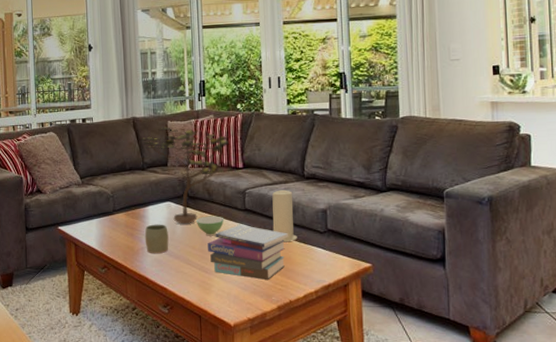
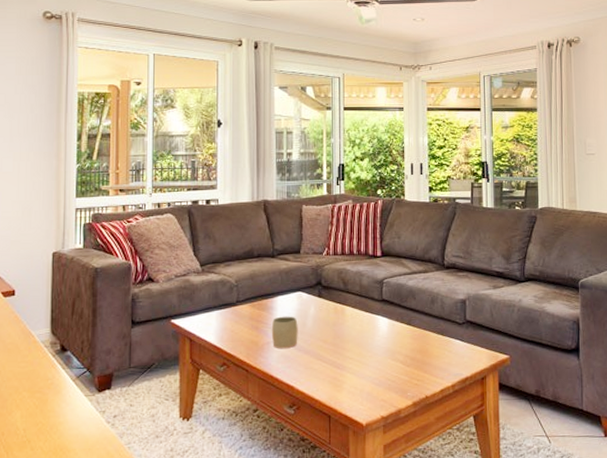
decorative plant: present [140,126,229,224] -> none [271,211,367,316]
bowl: present [195,216,224,236] -> none [328,307,360,329]
books: present [208,224,289,280] -> none [341,316,427,374]
candle: present [272,190,297,242] -> none [410,279,435,335]

